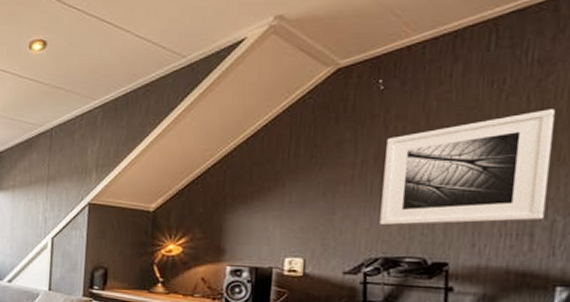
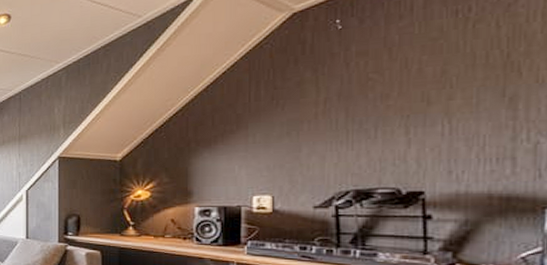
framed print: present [379,109,555,225] -> none [348,32,528,158]

